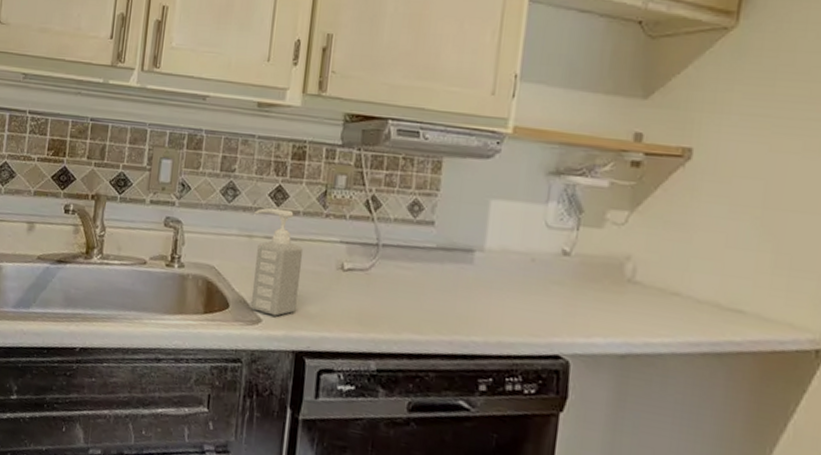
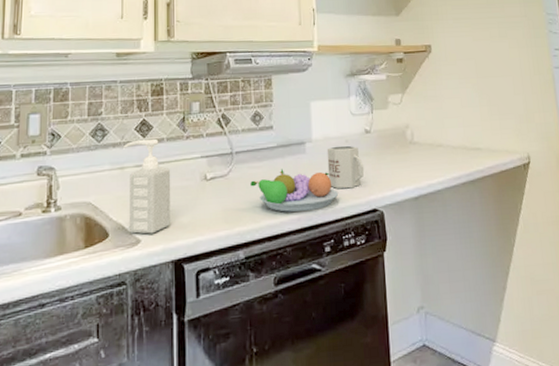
fruit bowl: none [395,277,510,337] -> present [250,169,339,212]
mug: none [498,263,553,322] -> present [327,146,365,189]

